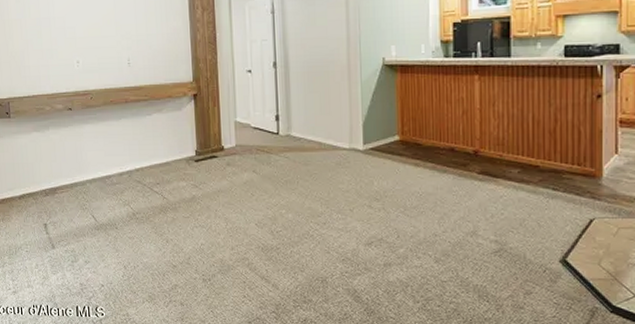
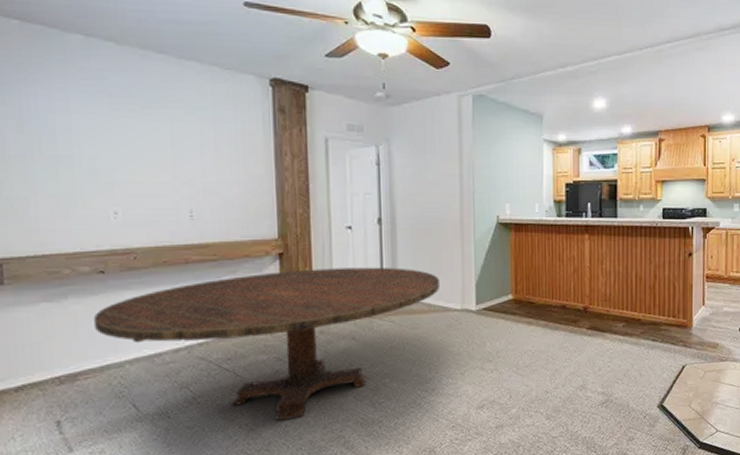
dining table: none [66,107,329,240] -> present [94,267,439,422]

